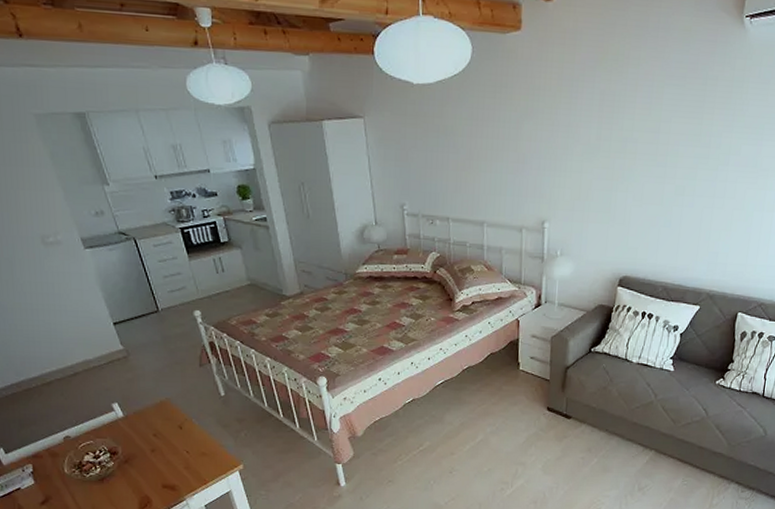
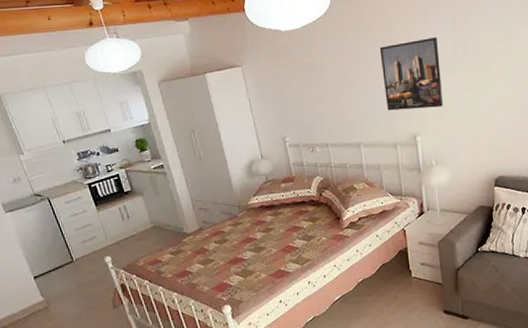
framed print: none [517,114,582,194] -> present [379,36,444,111]

